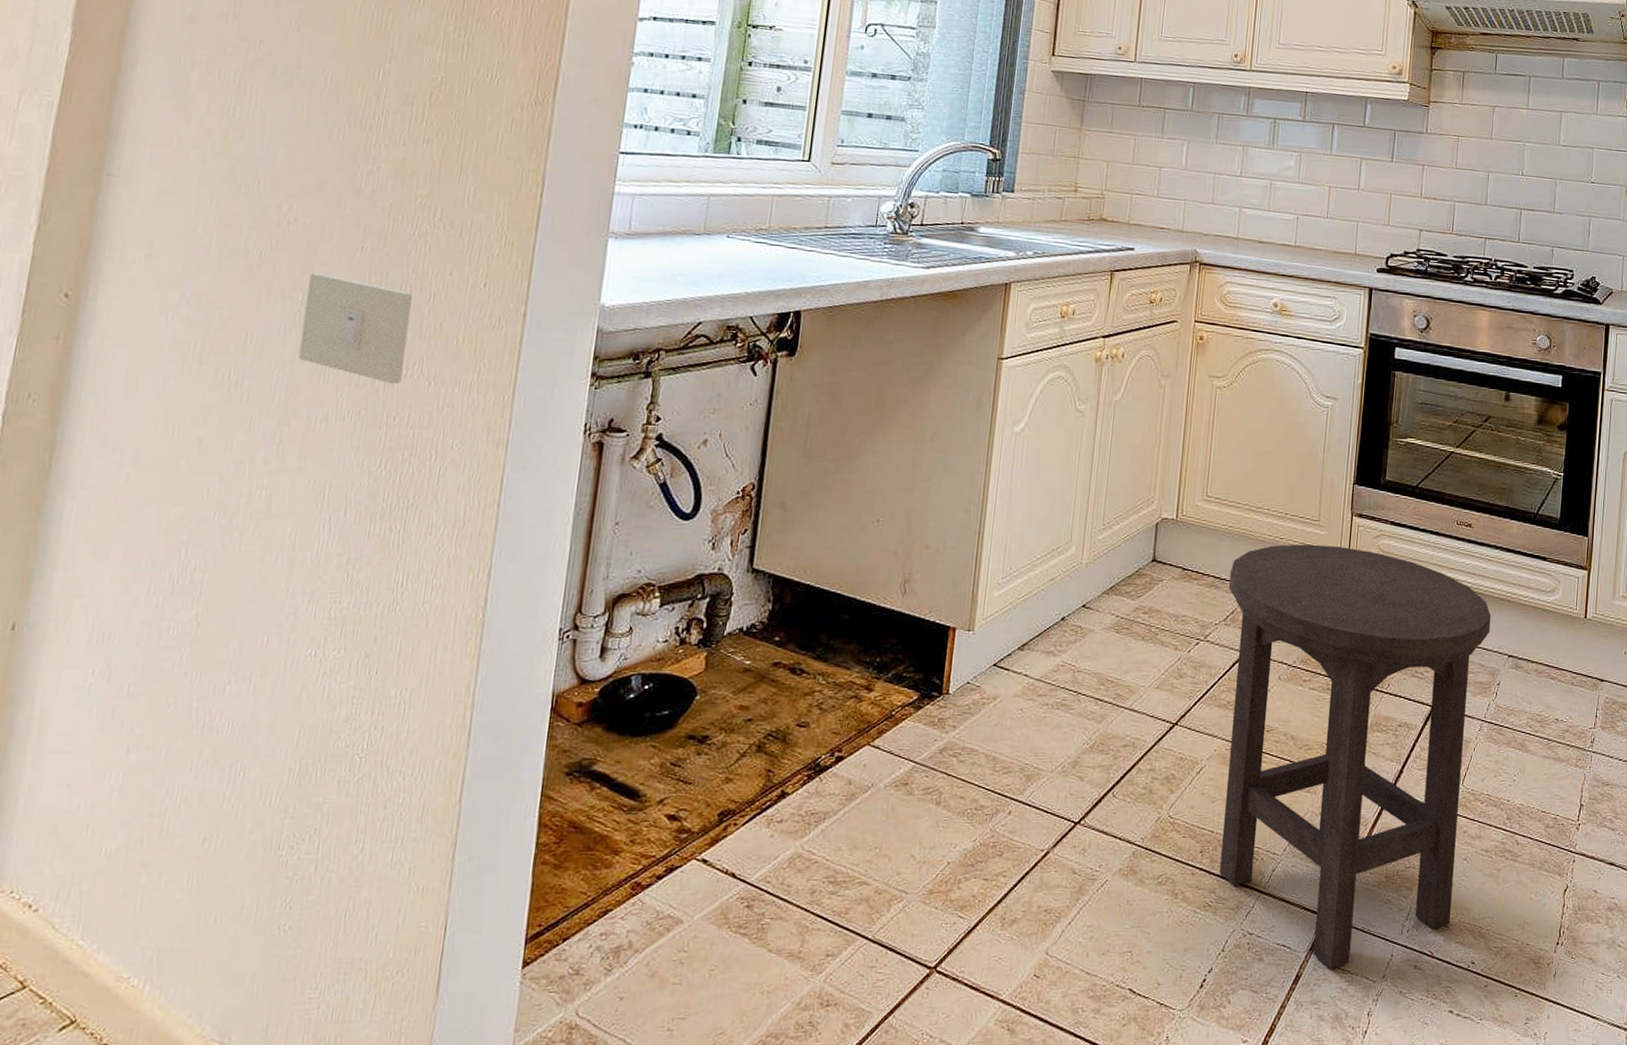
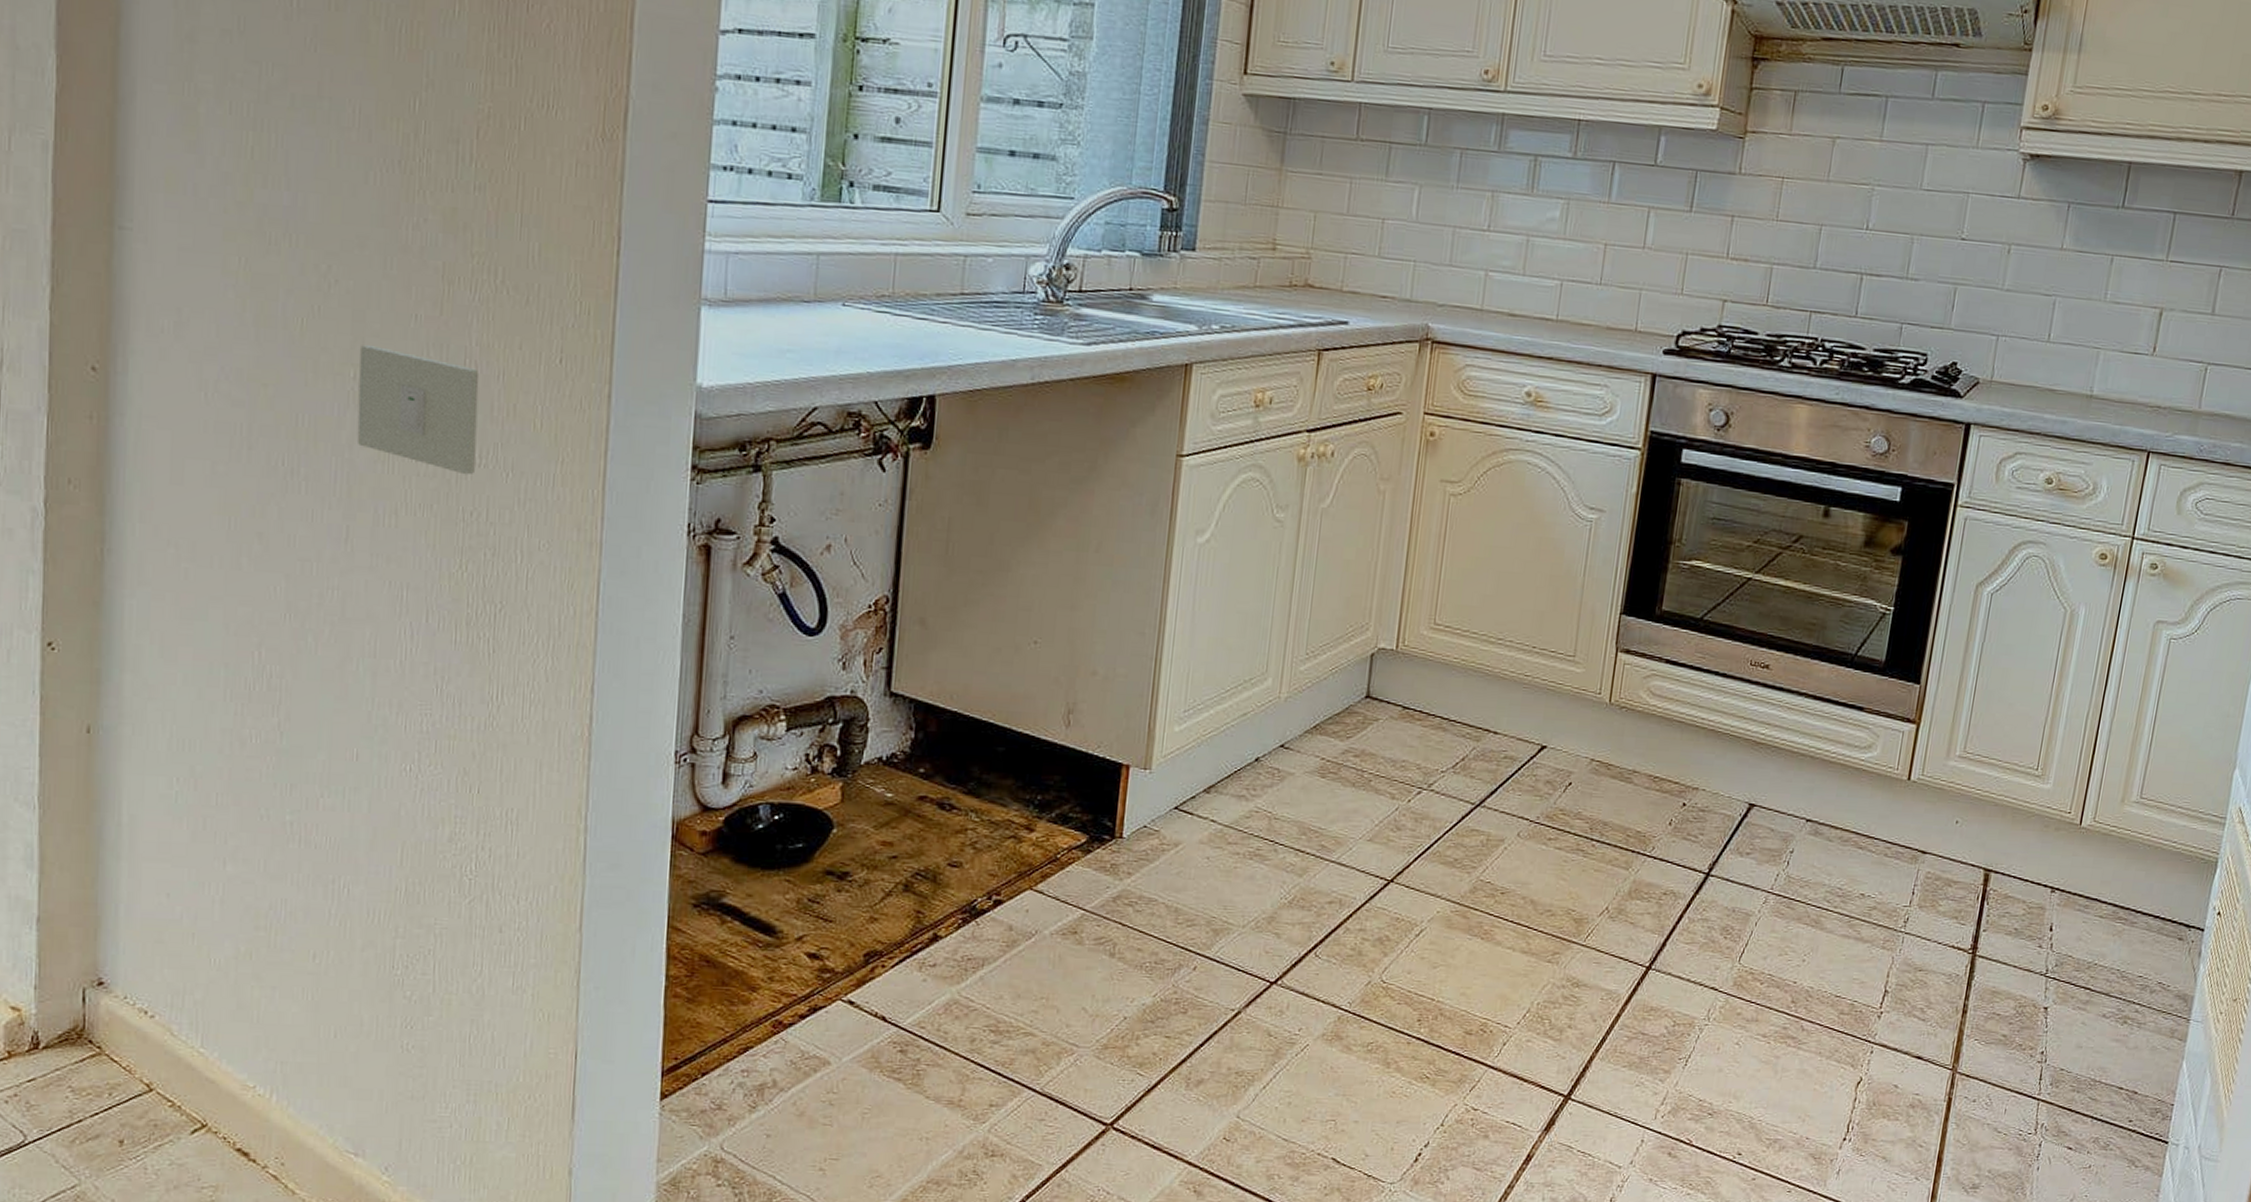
stool: present [1219,544,1491,969] -> none [1440,682,1788,1151]

